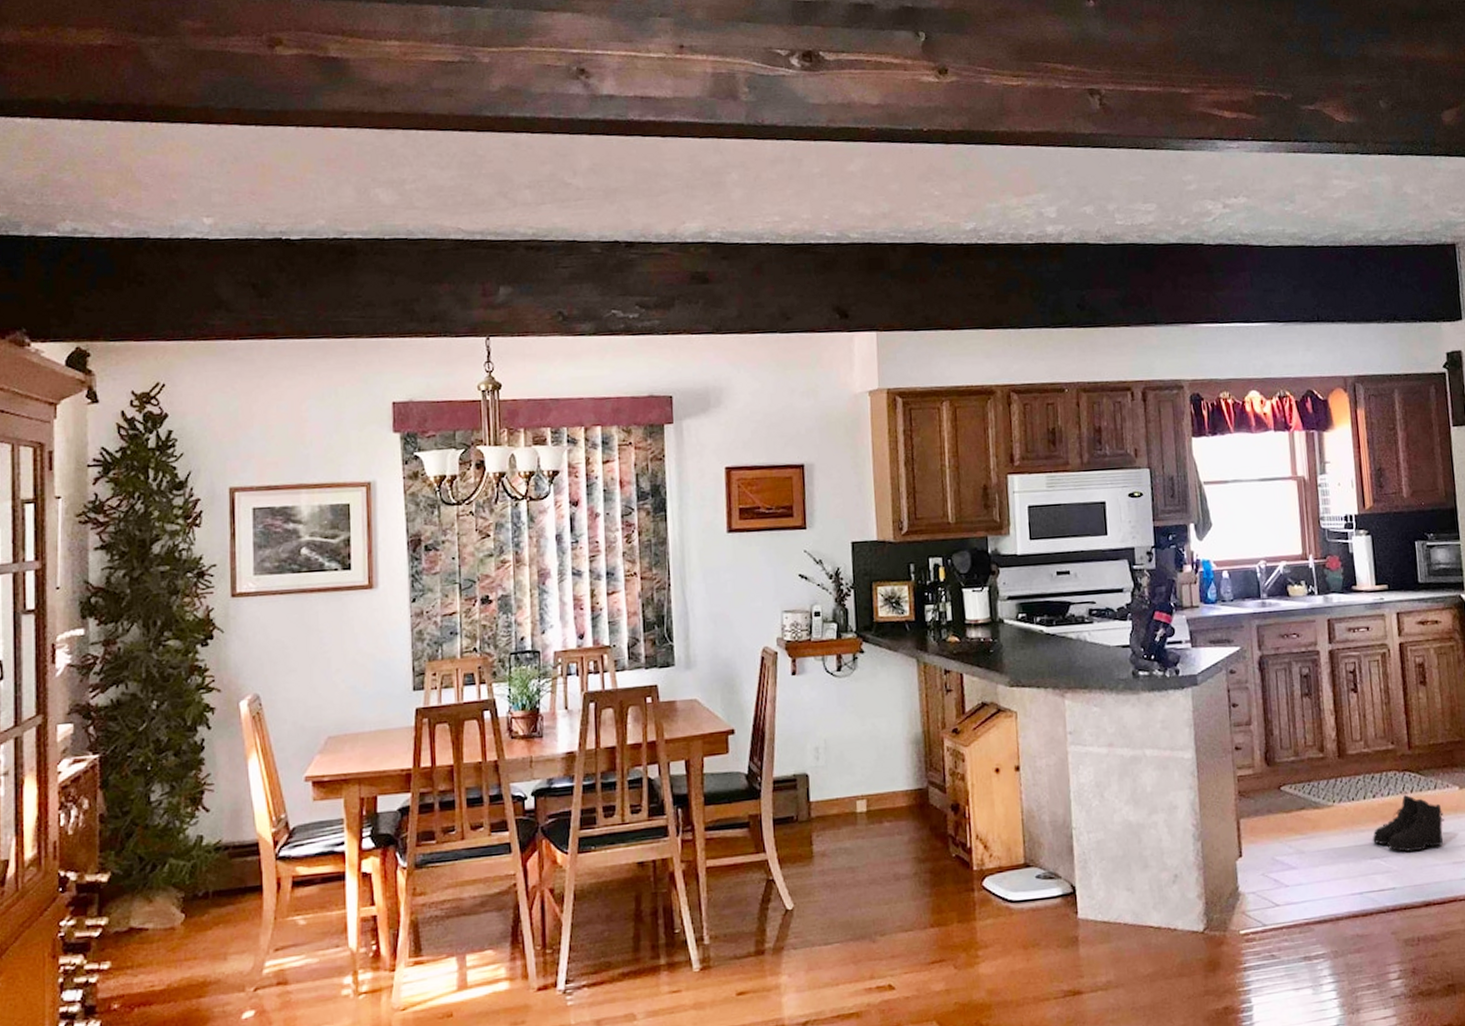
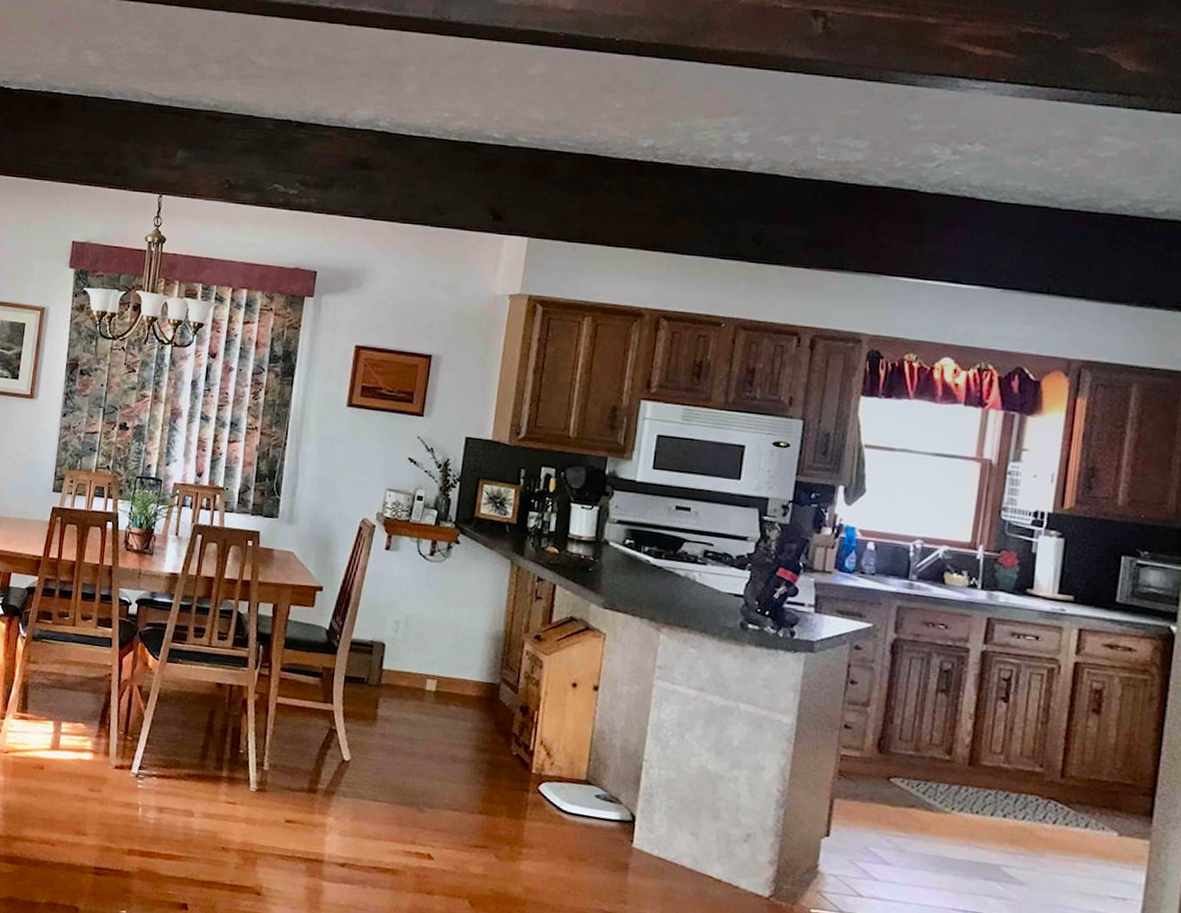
boots: present [1372,794,1444,853] -> none [991,823,1091,889]

